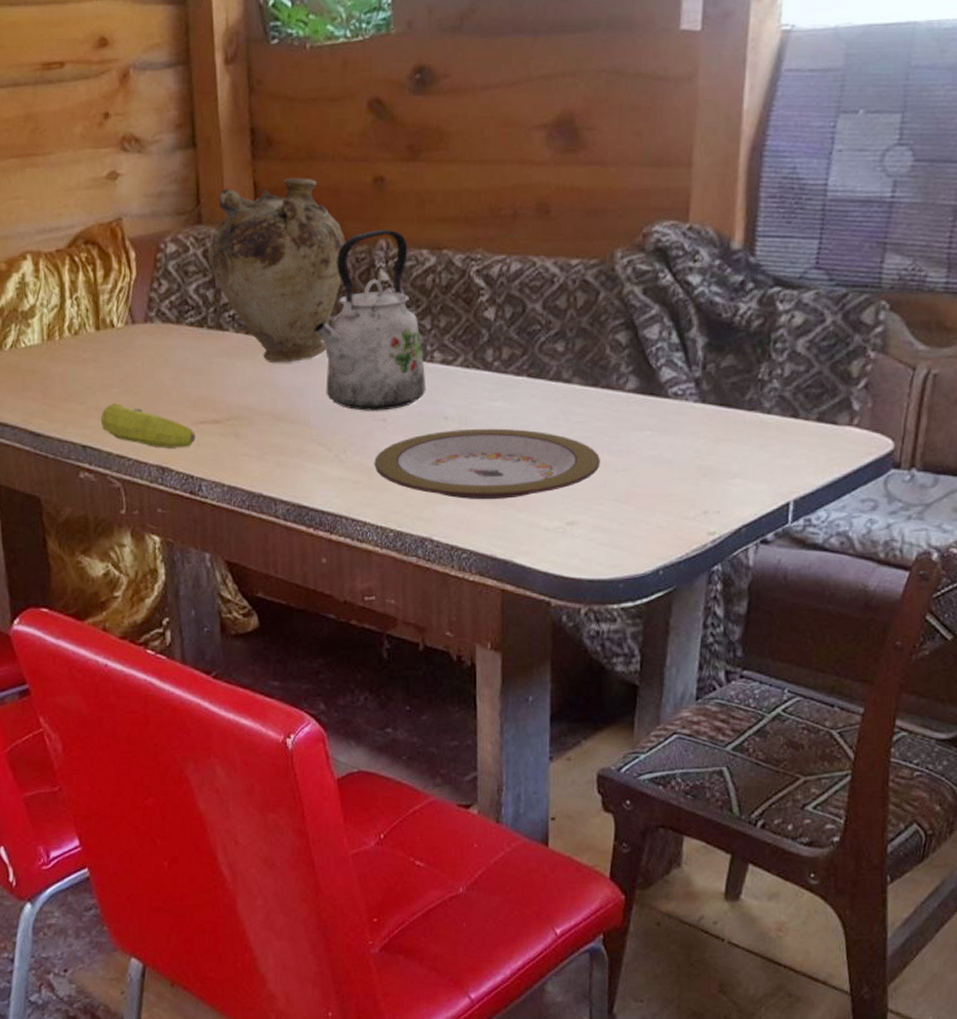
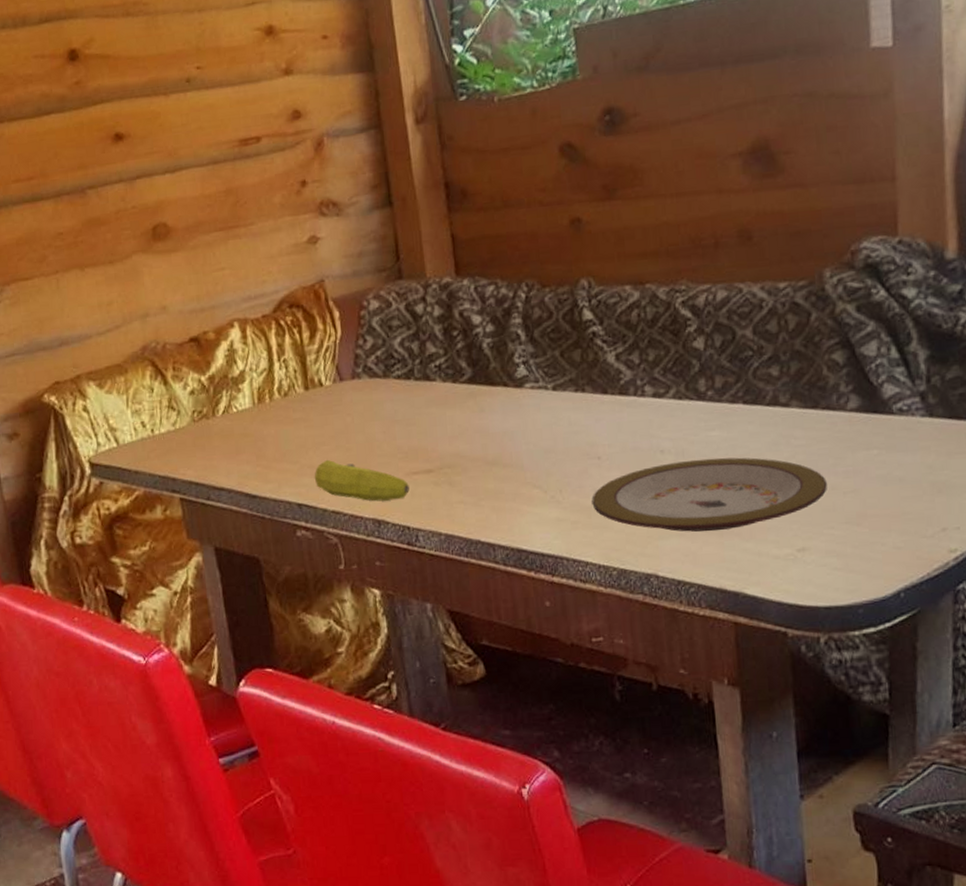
vase: present [208,178,346,363] -> none [410,225,547,409]
kettle: present [314,230,426,411] -> none [521,269,640,450]

